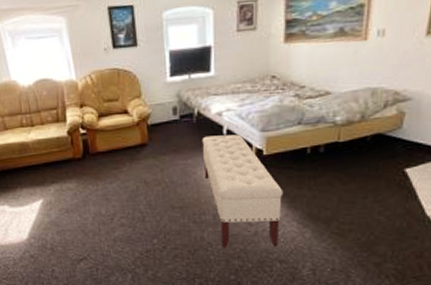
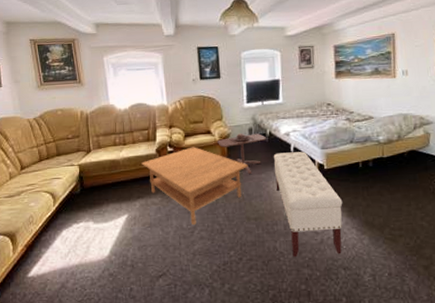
coffee table: none [52,128,173,213] -> present [141,147,248,226]
side table: none [135,113,195,159] -> present [216,133,267,174]

